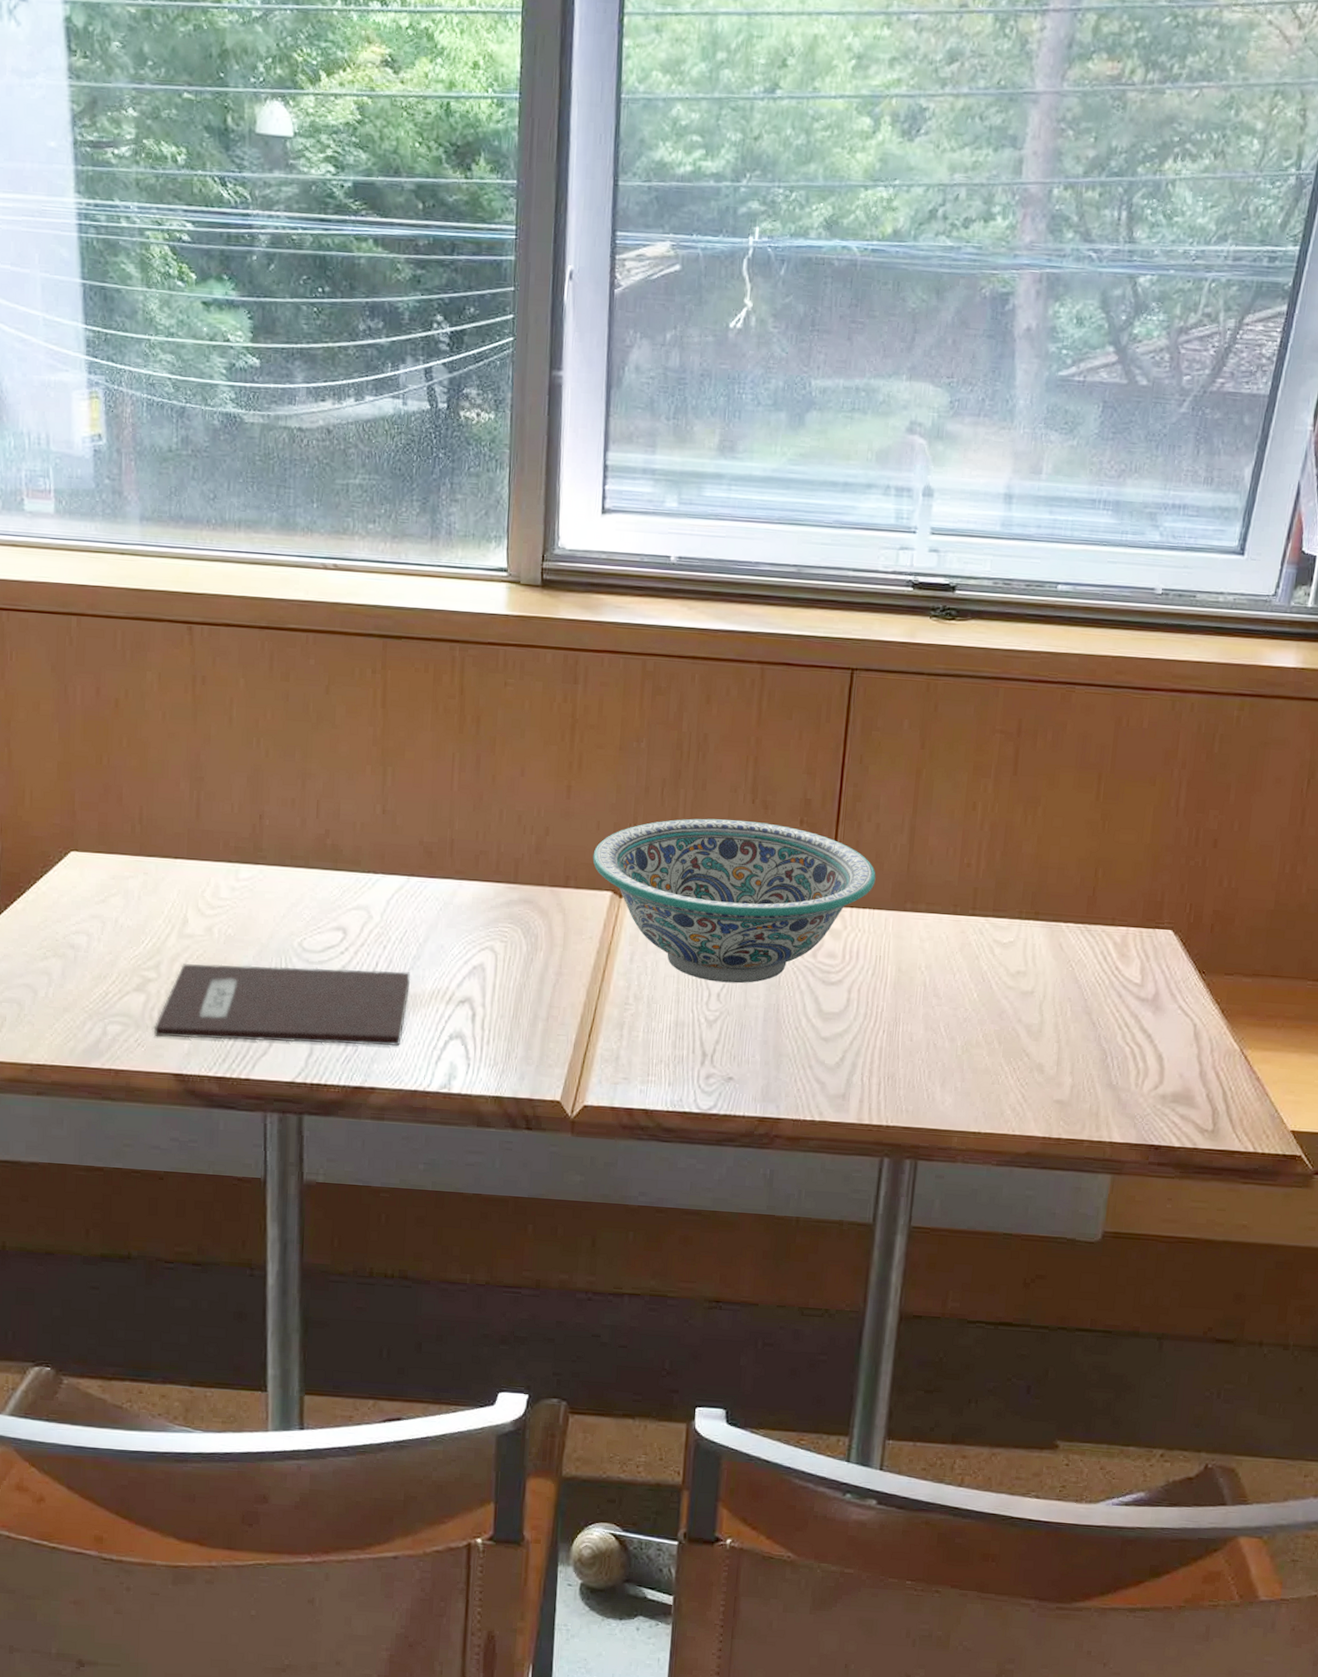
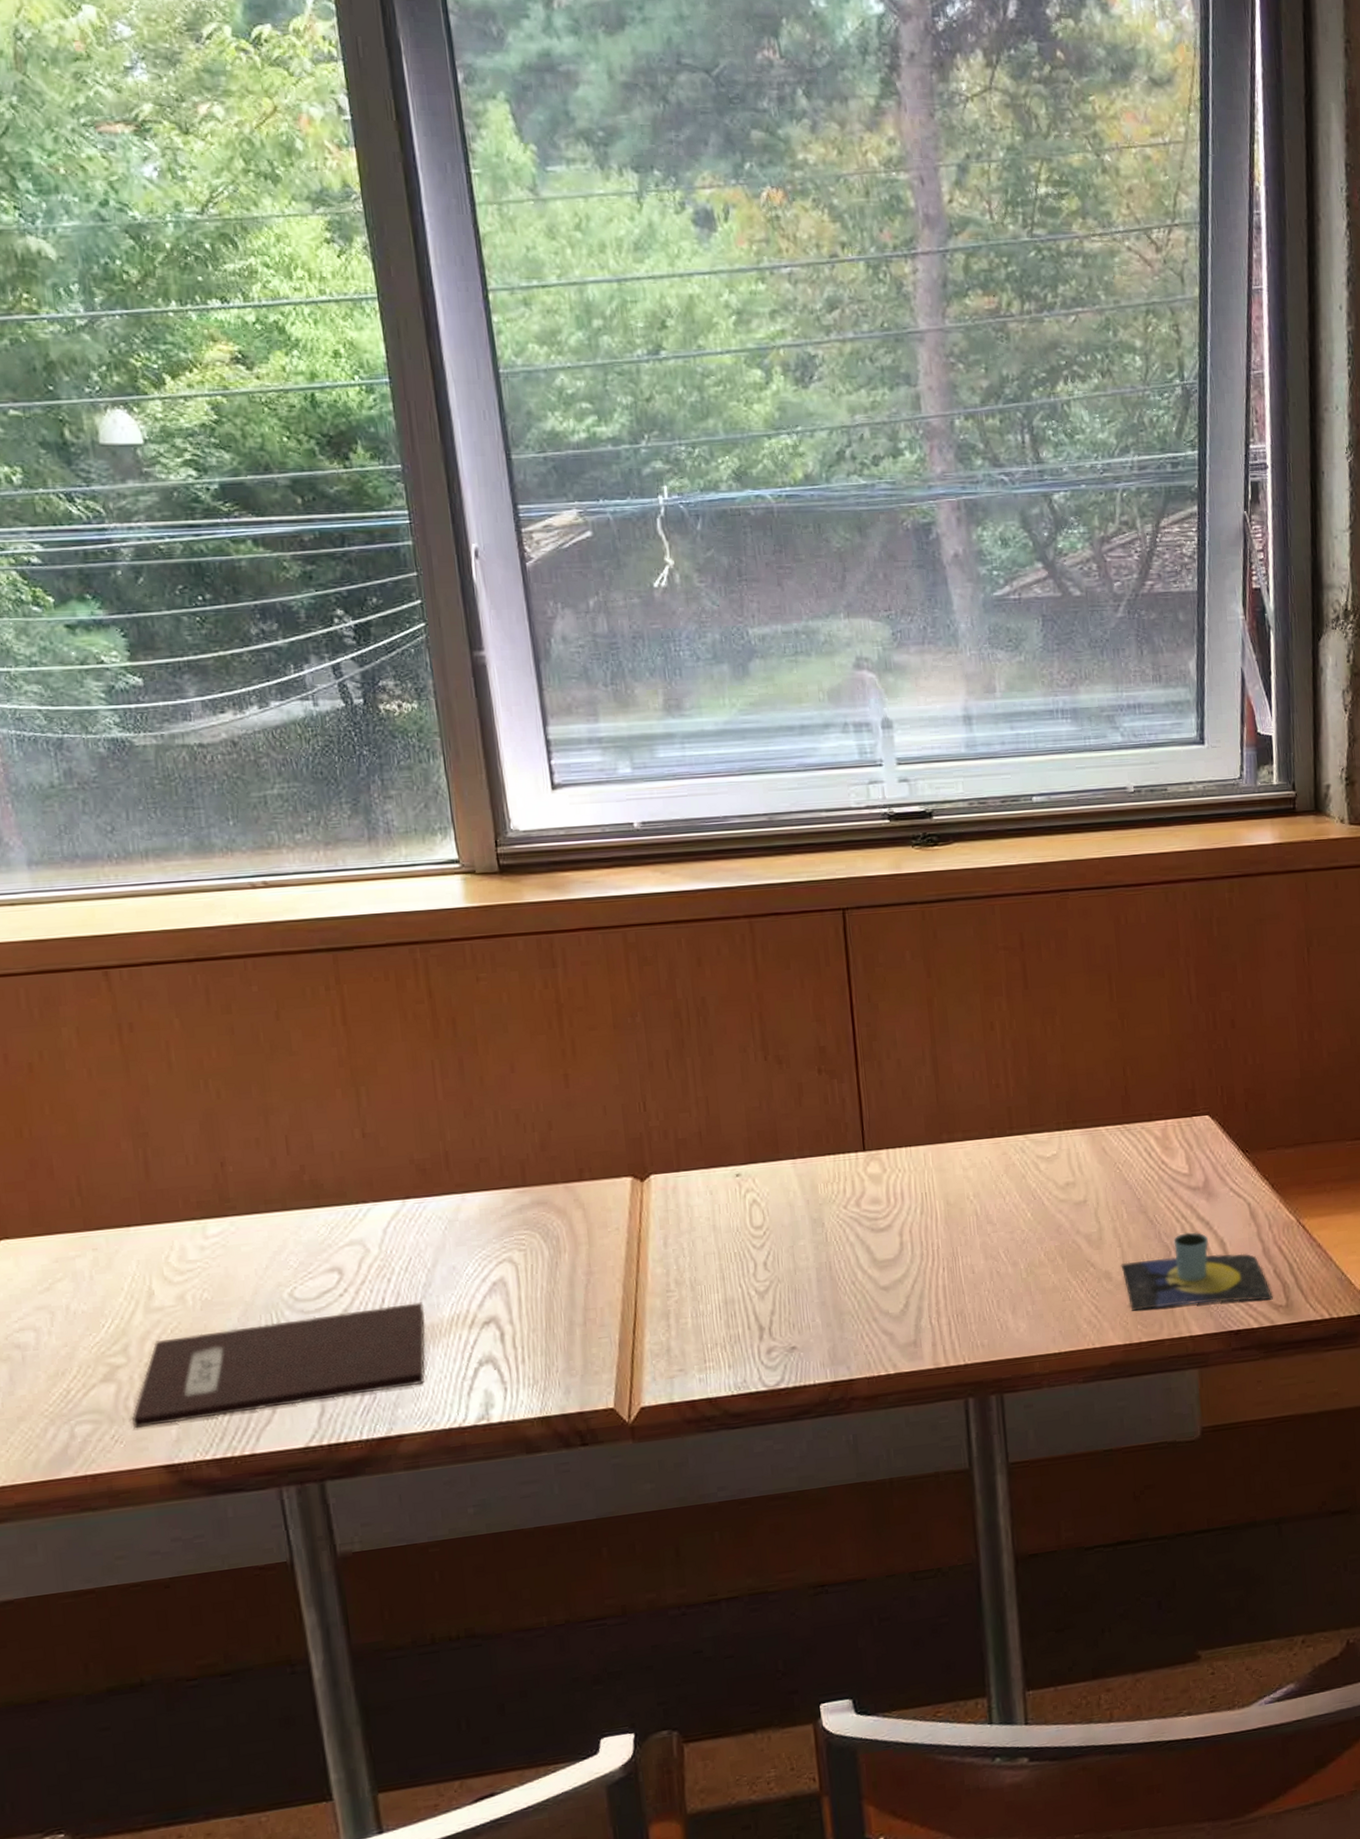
decorative bowl: present [592,818,876,984] -> none [604,1077,907,1251]
mug: none [1055,1041,1200,1123] -> present [1121,1232,1273,1311]

